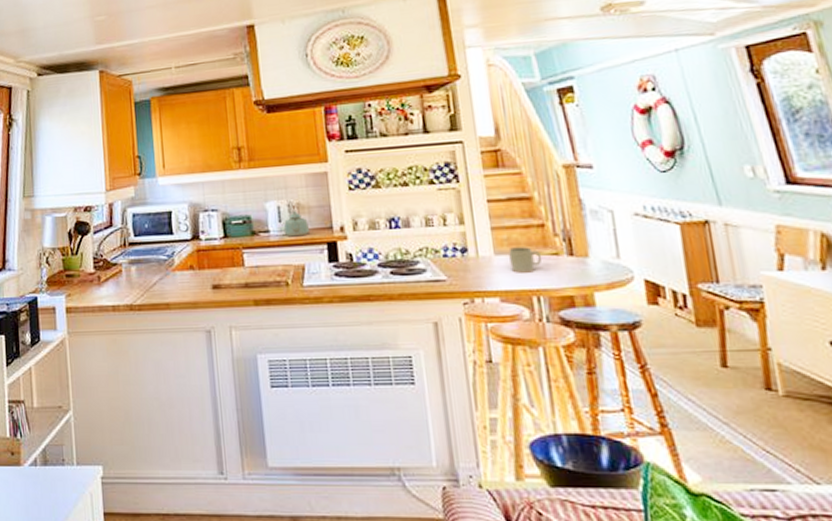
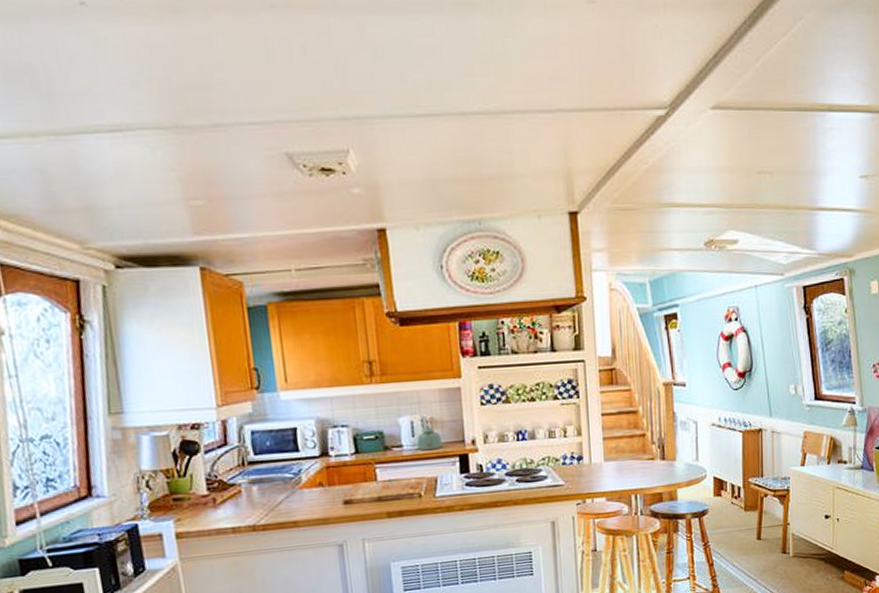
mug: present [508,247,543,273] -> none [616,453,641,476]

